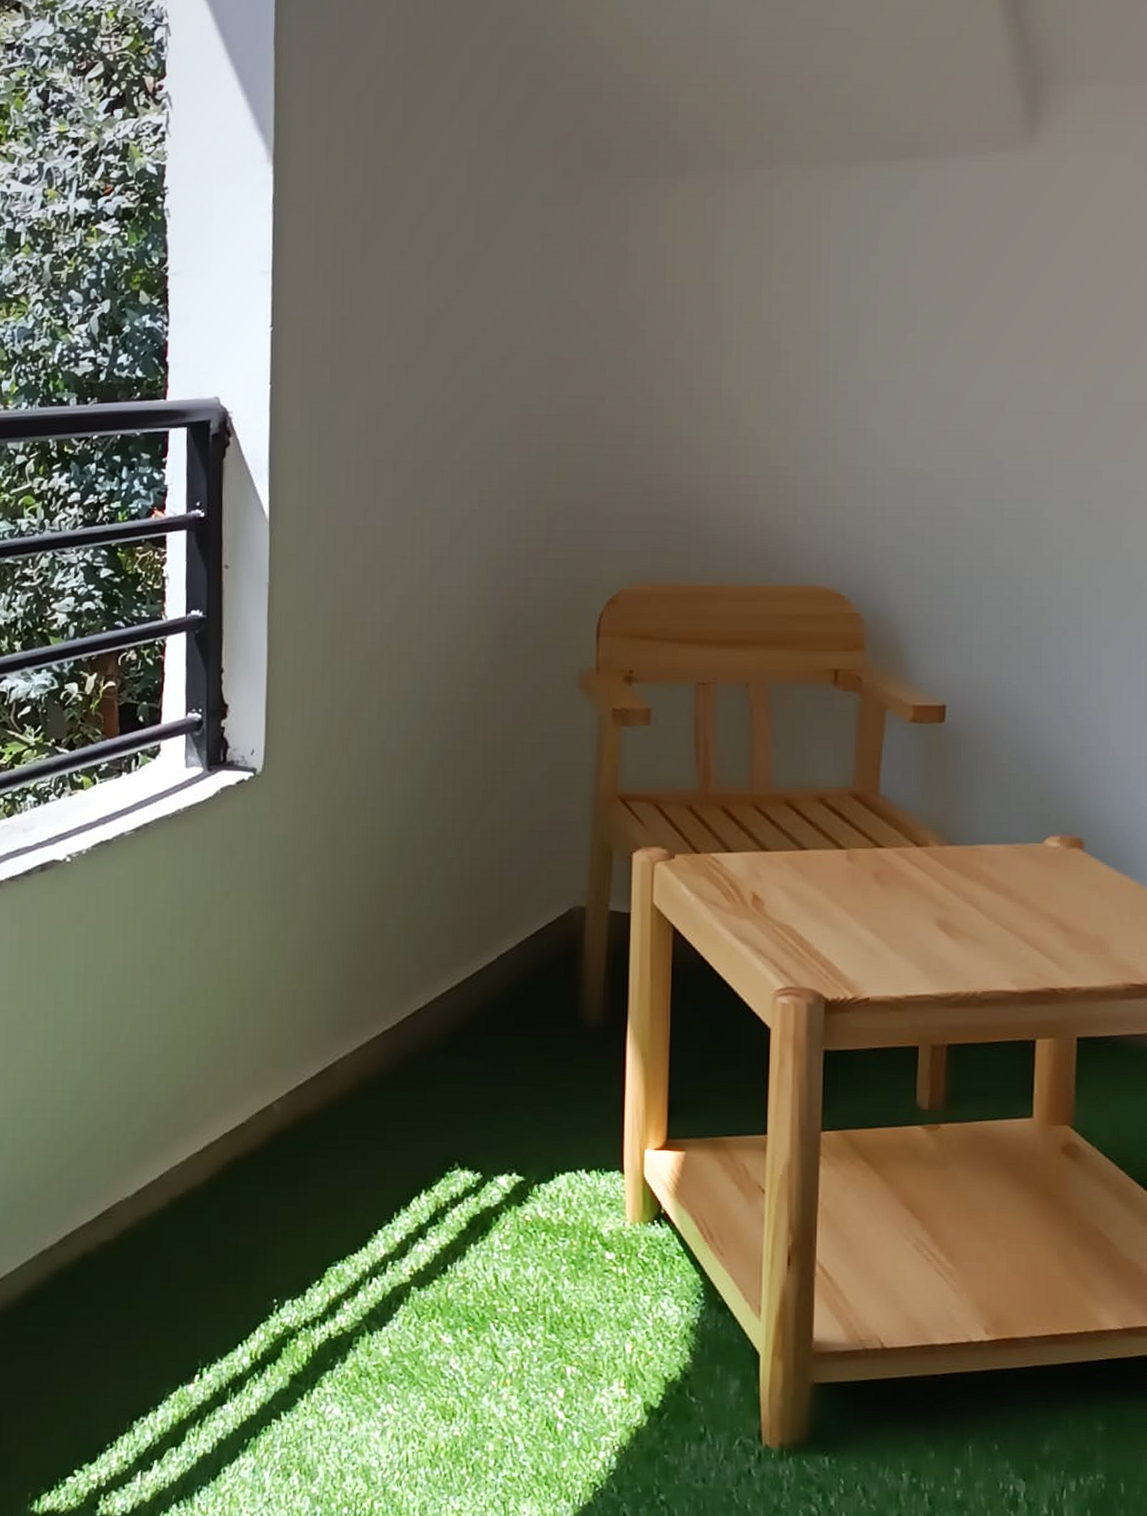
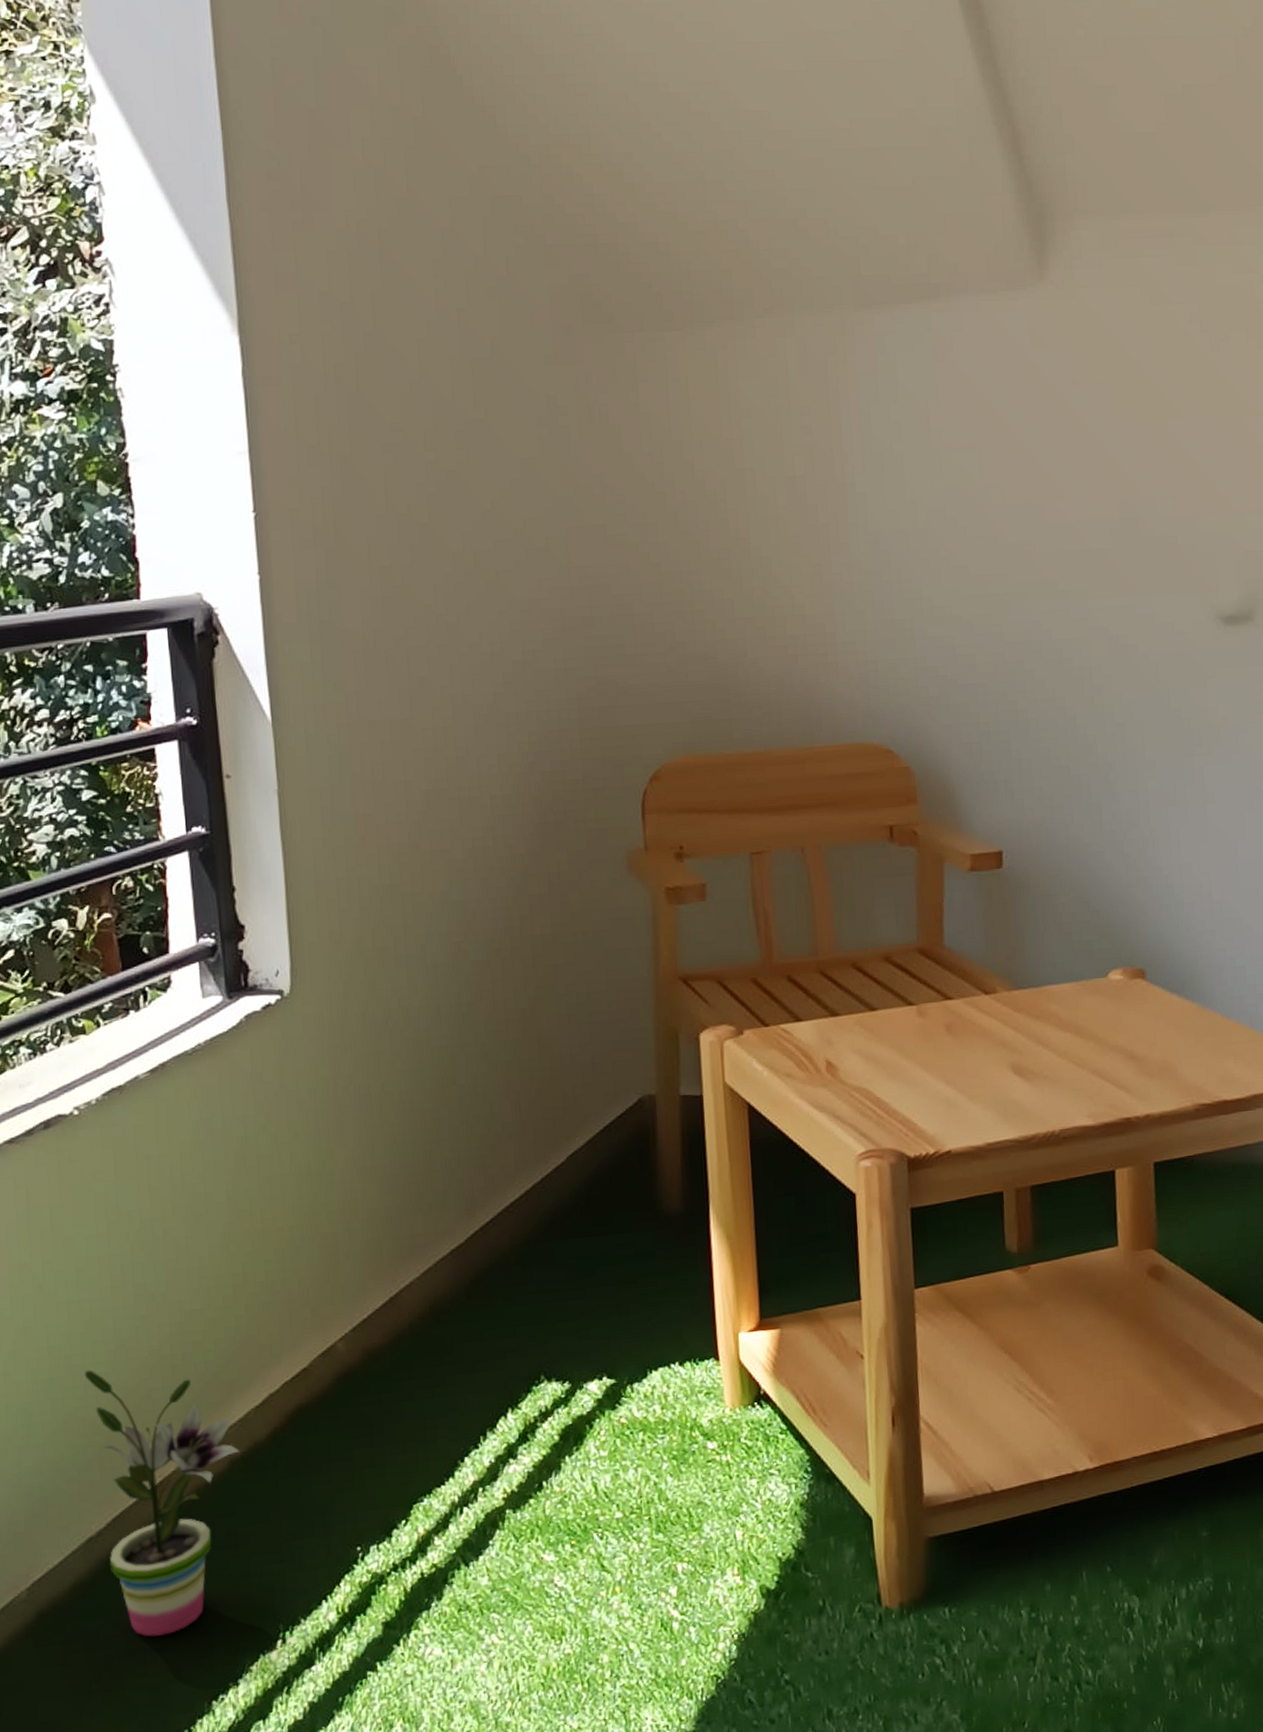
potted plant: none [52,1096,180,1352] -> present [84,1369,241,1637]

